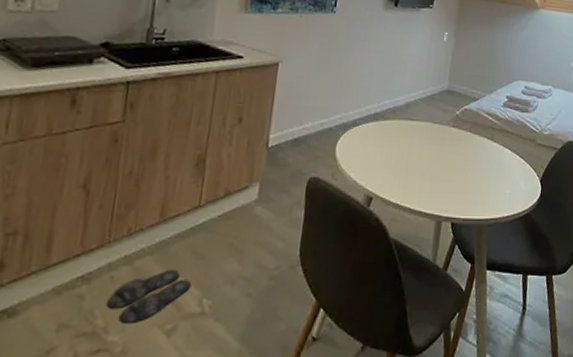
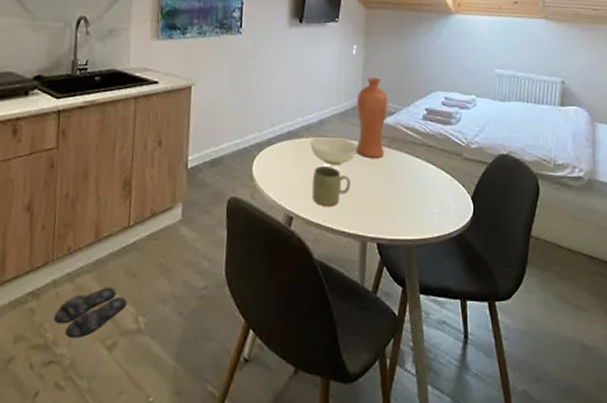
mug: none [393,147,432,187] -> present [311,165,351,206]
bowl: none [395,120,440,148] -> present [310,137,357,165]
vase: none [439,64,474,142] -> present [356,77,389,158]

